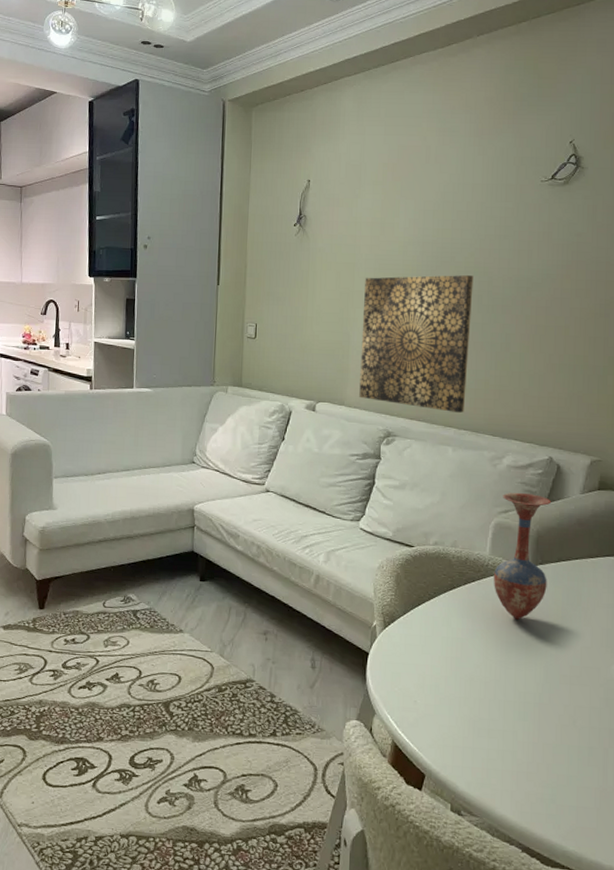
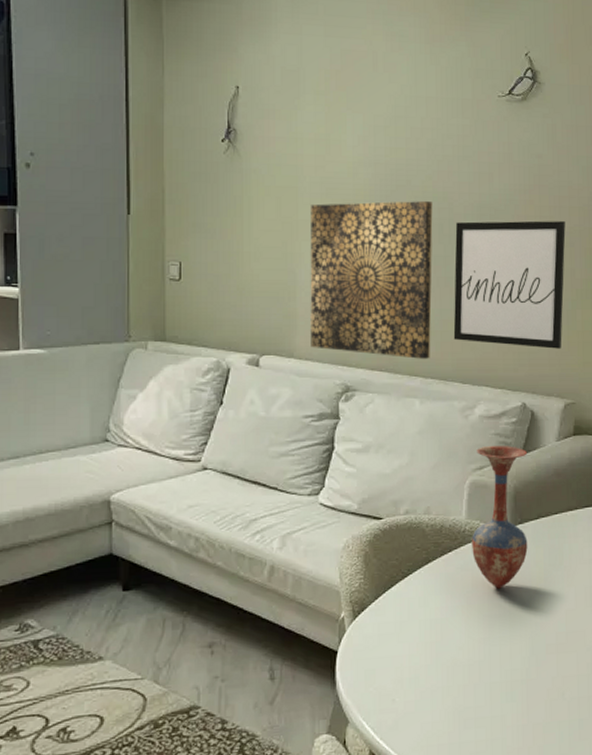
wall art: none [486,293,601,410] -> present [453,220,566,349]

